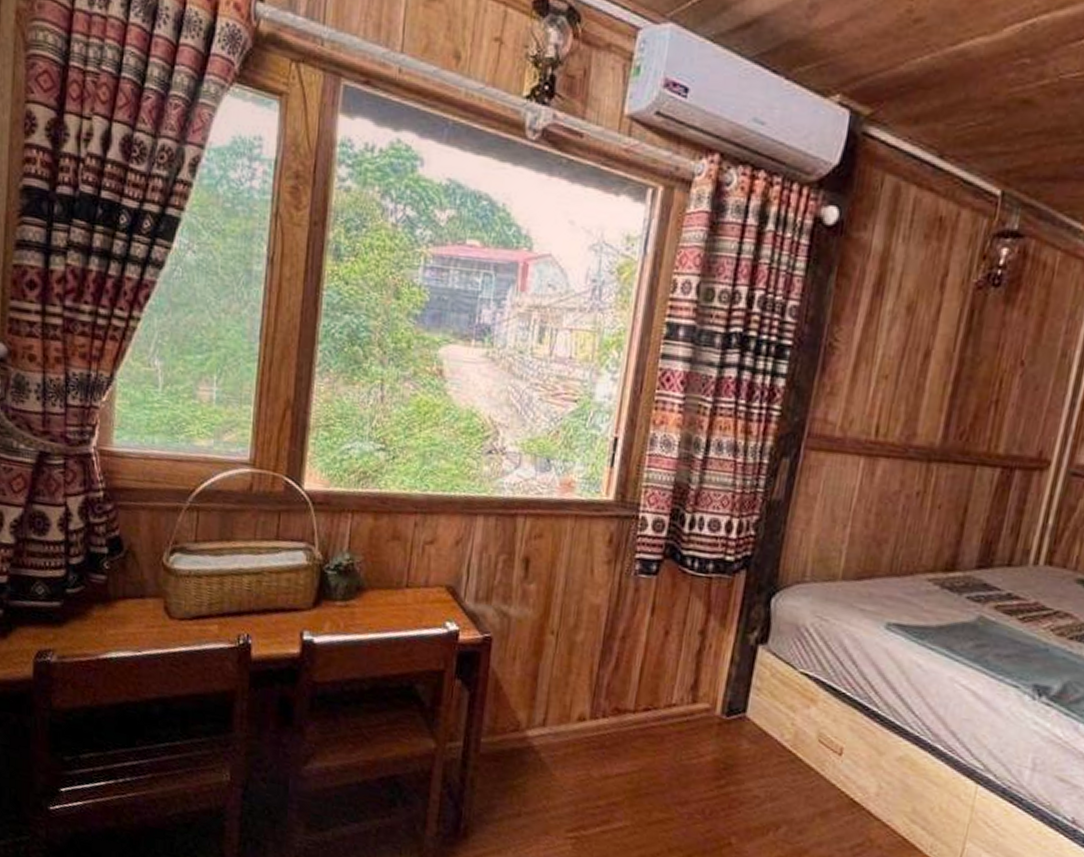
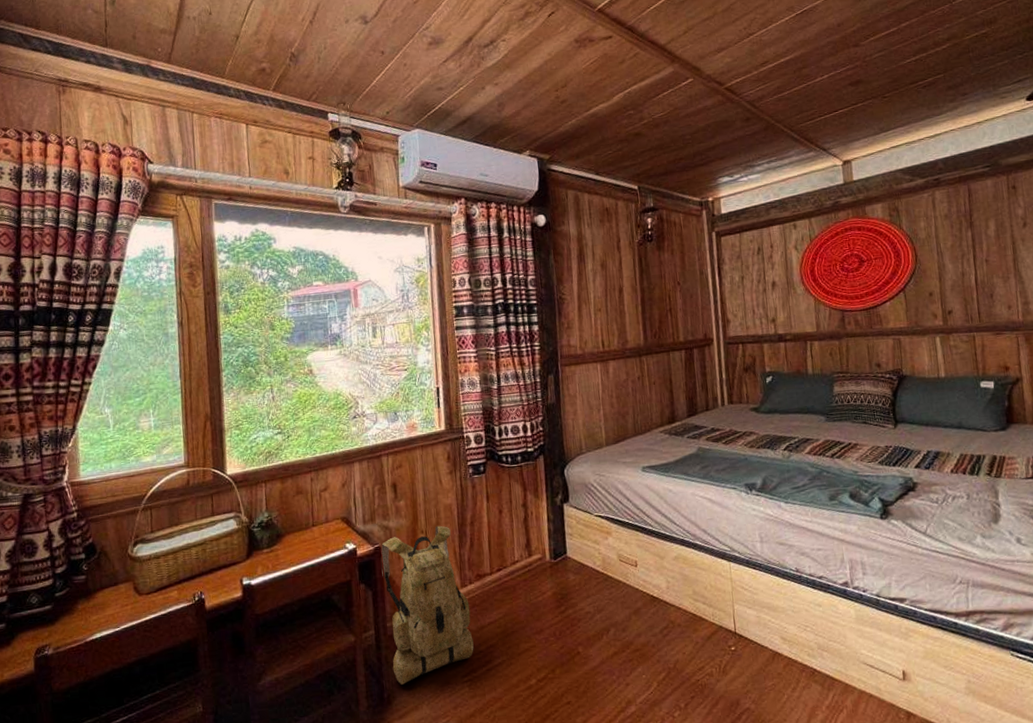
backpack: none [477,629,597,820] -> present [380,525,474,685]

